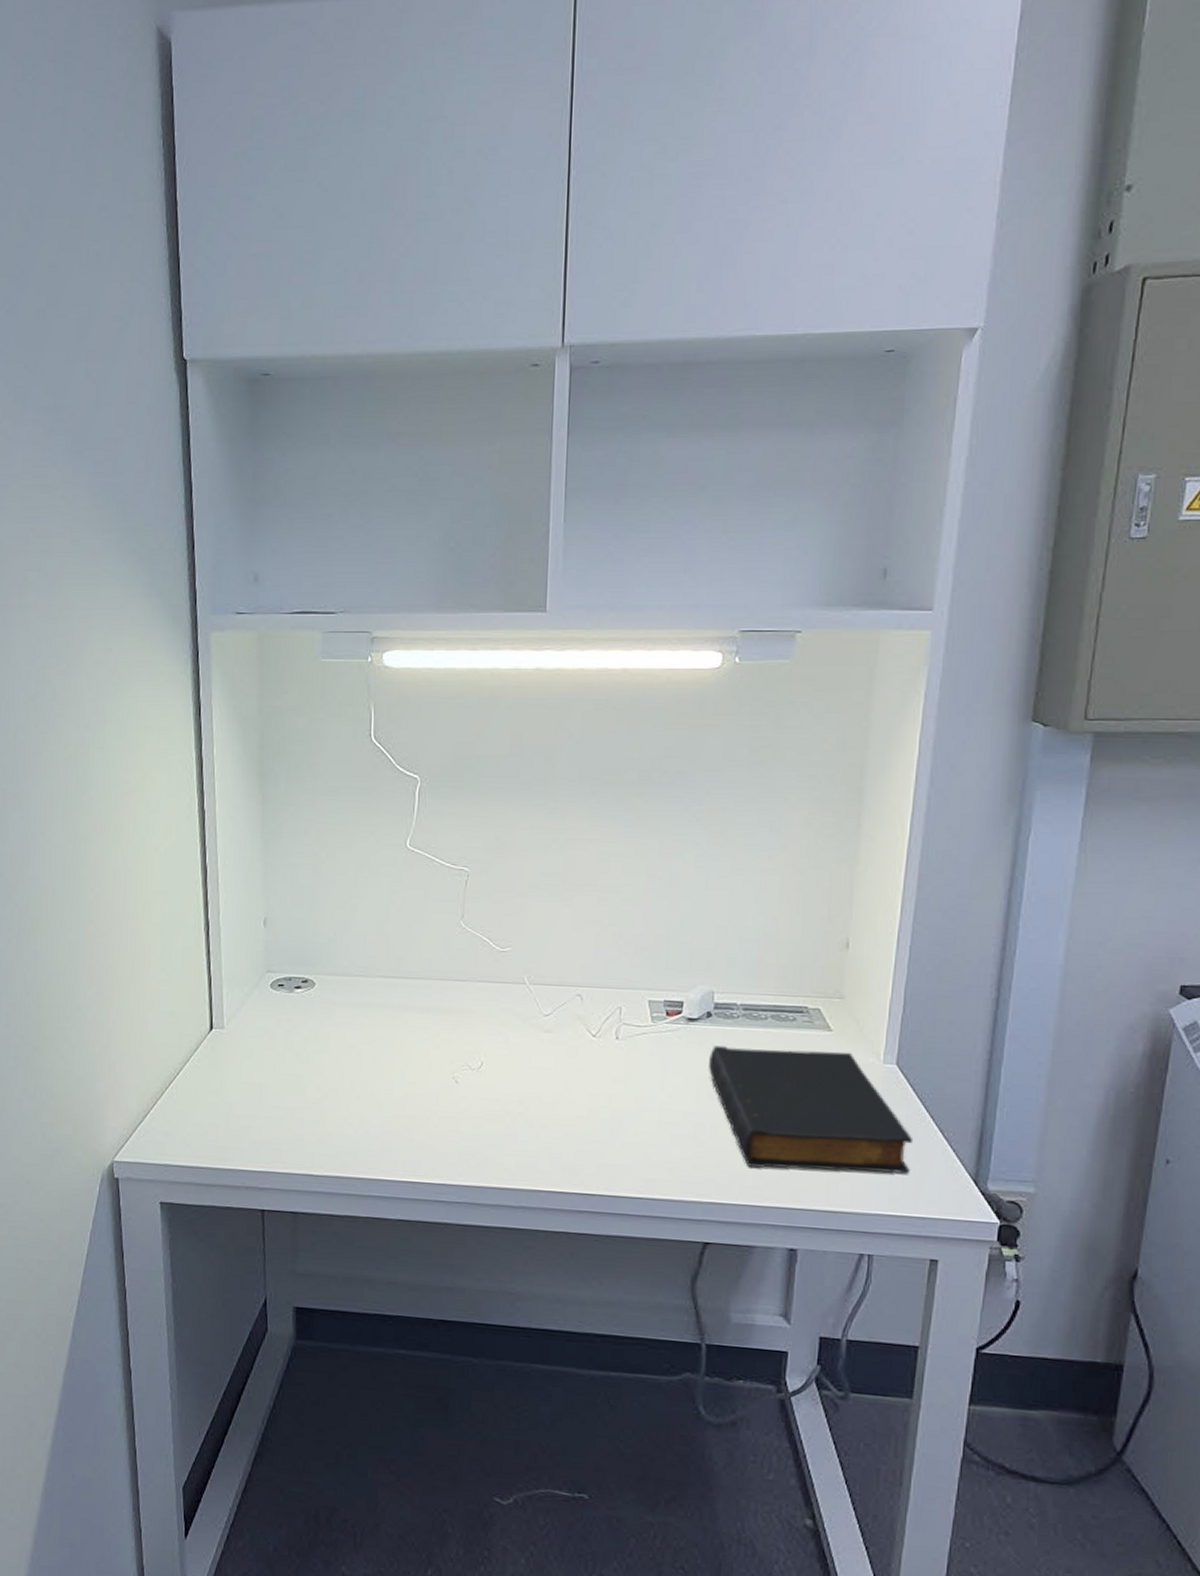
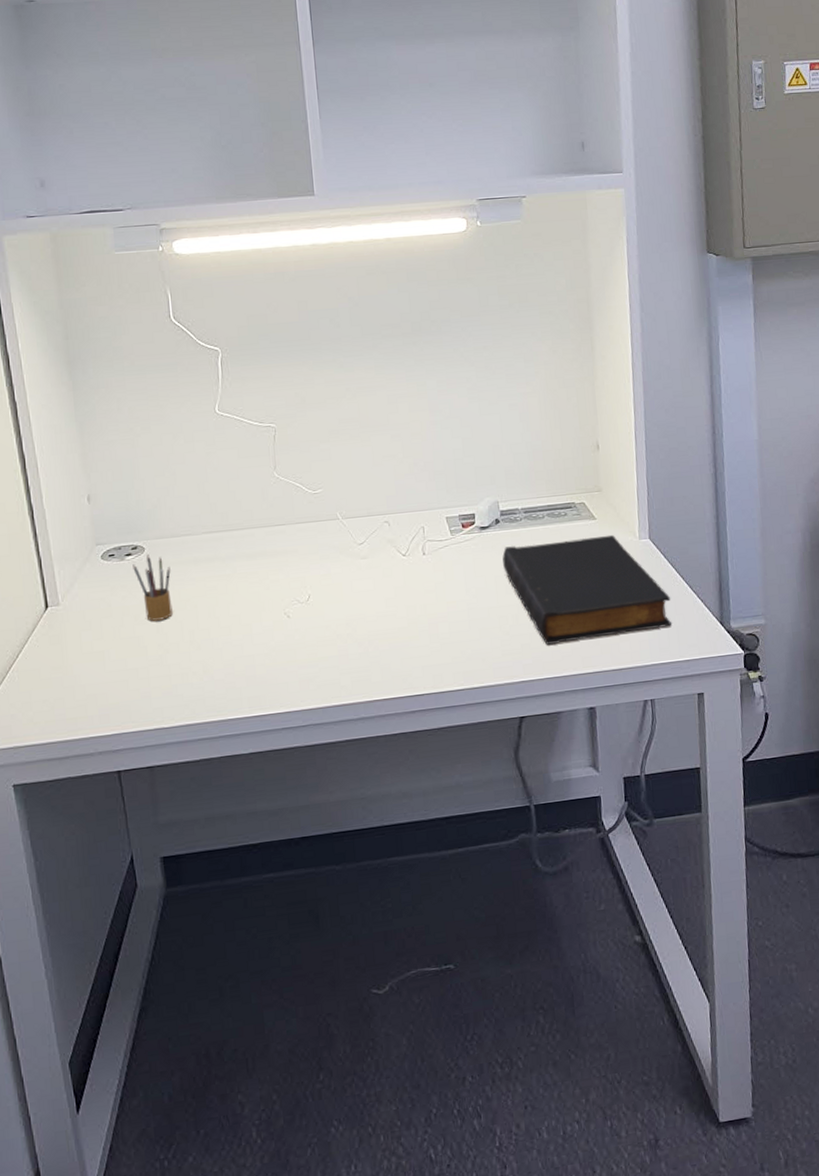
pencil box: none [301,991,339,1062] -> present [132,555,173,621]

